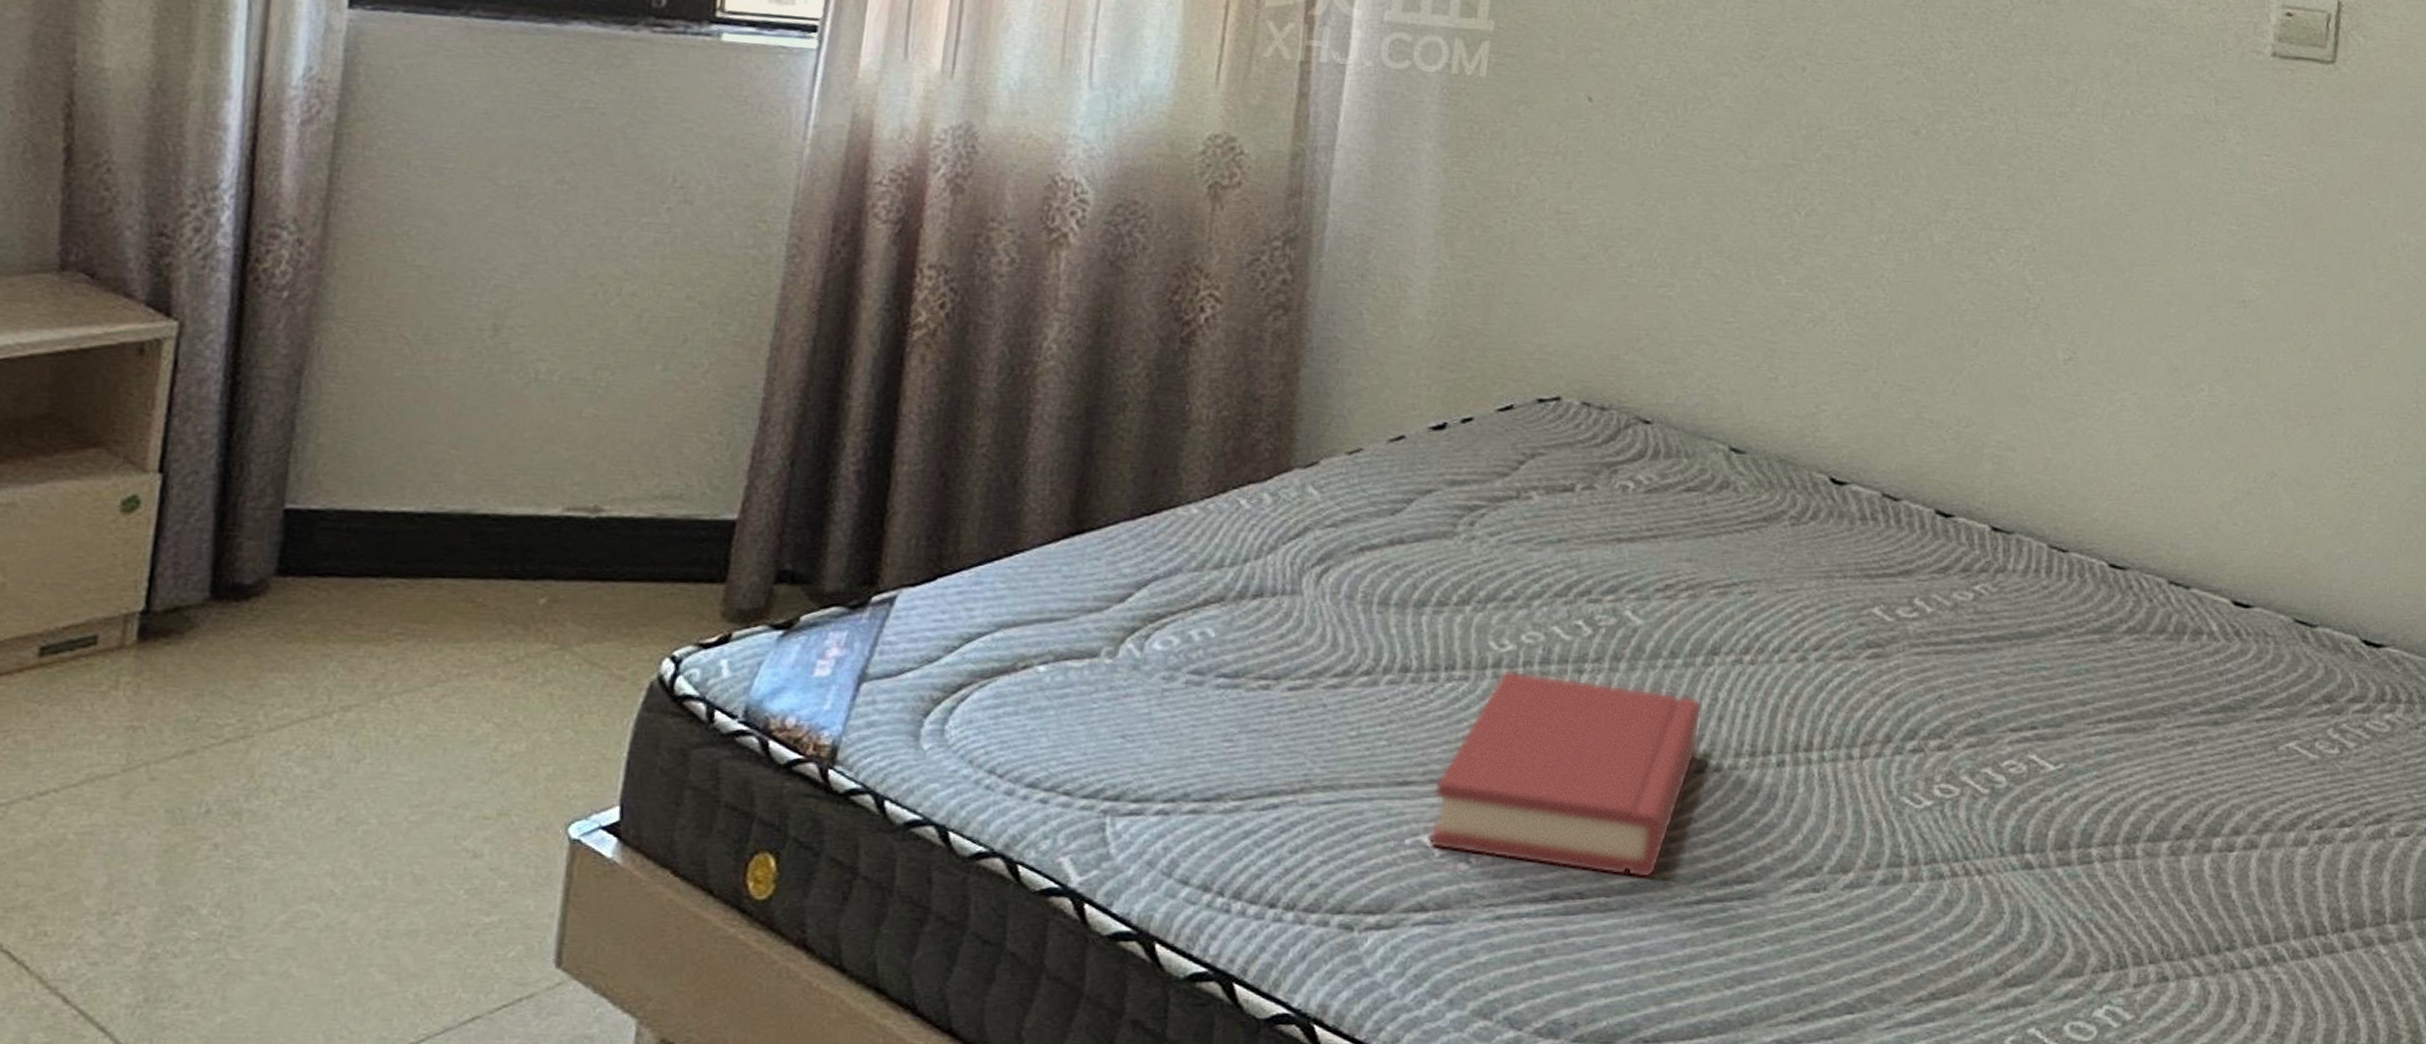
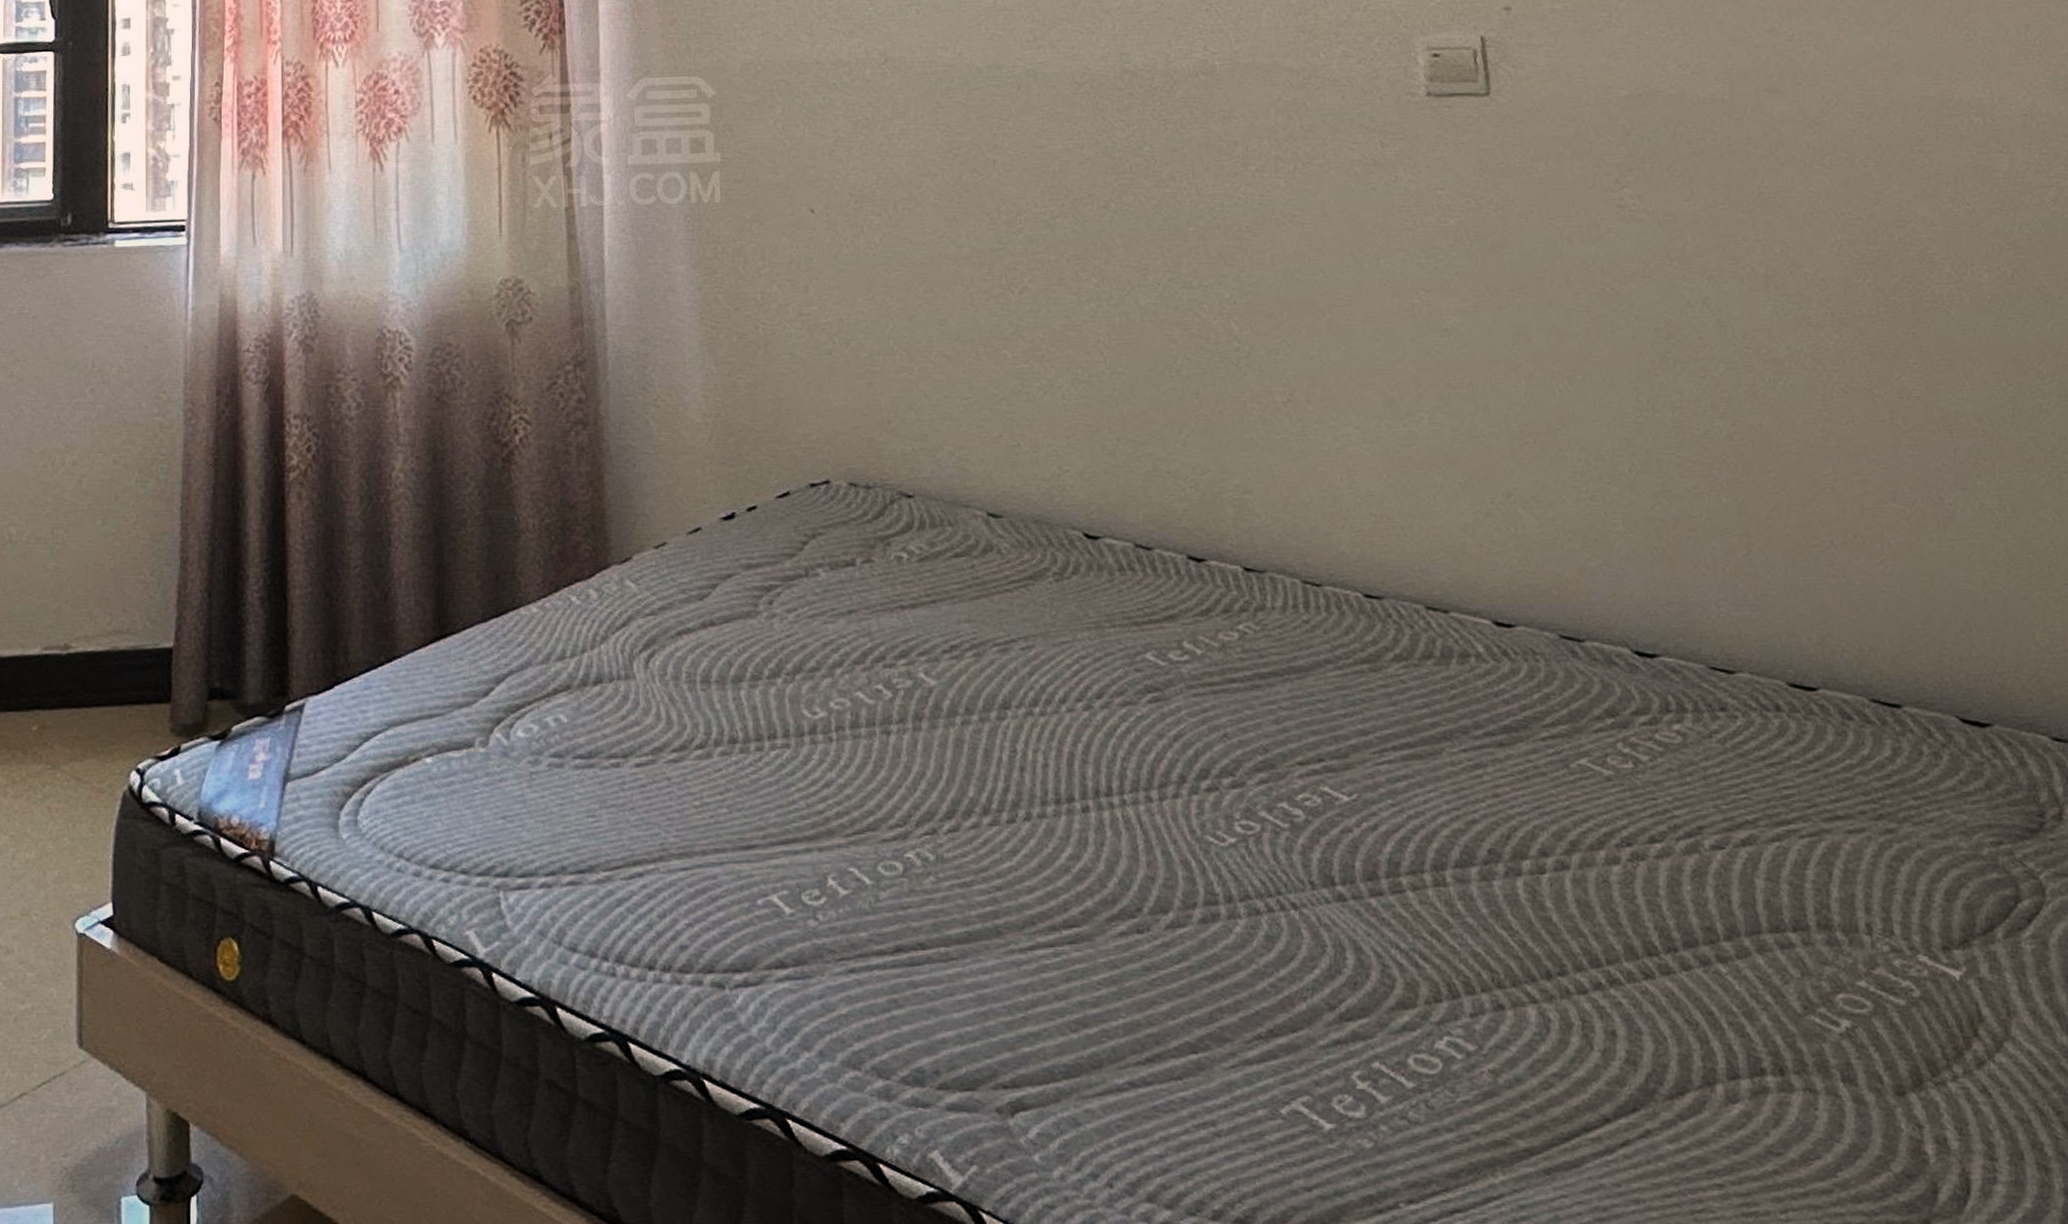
hardback book: present [1428,670,1703,878] -> none [775,736,1006,927]

